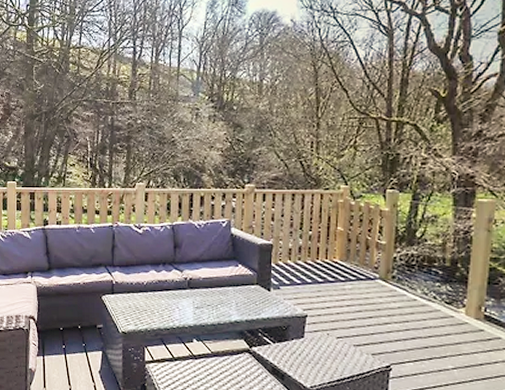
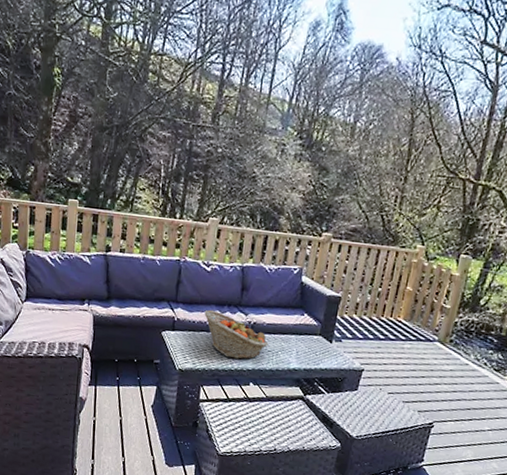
fruit basket: none [141,270,207,317] -> present [204,309,269,360]

